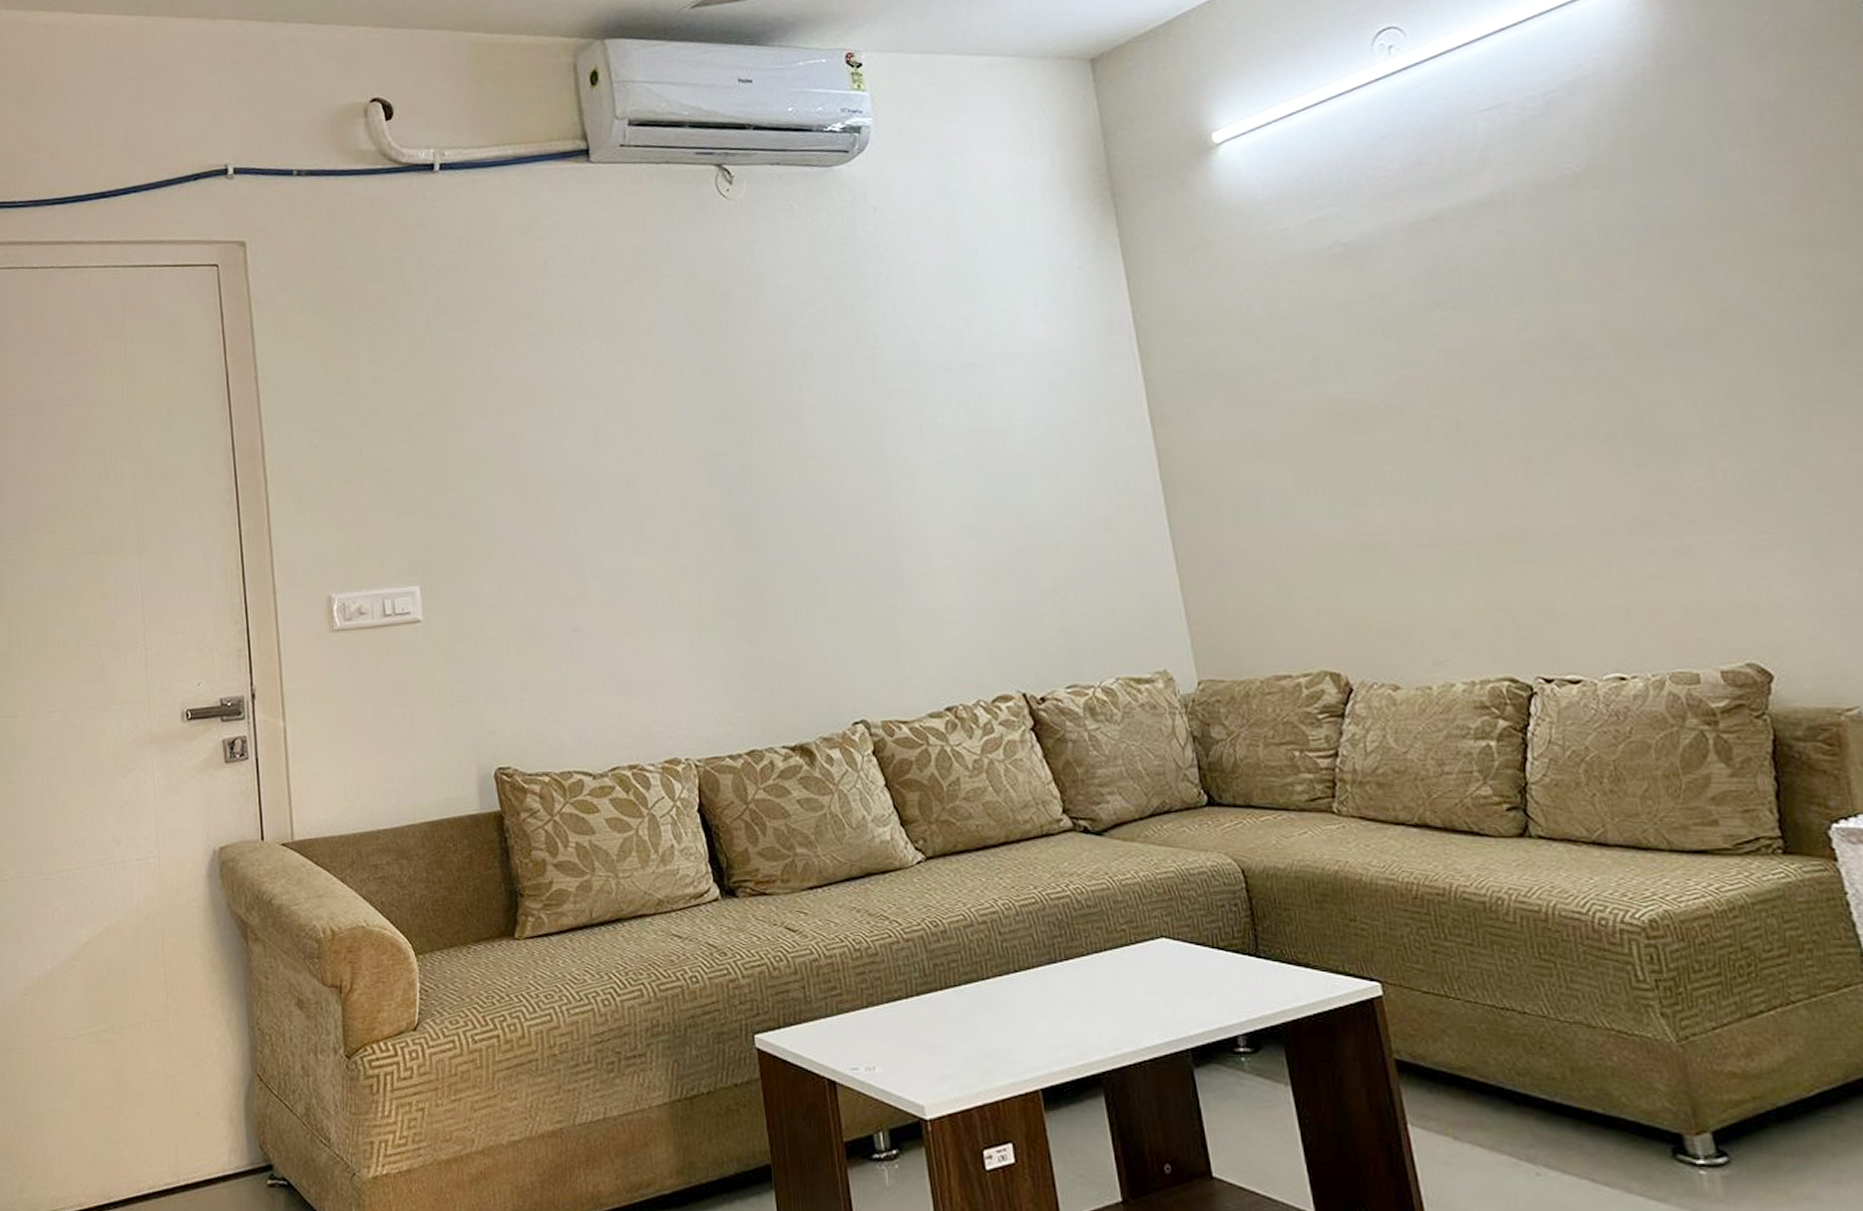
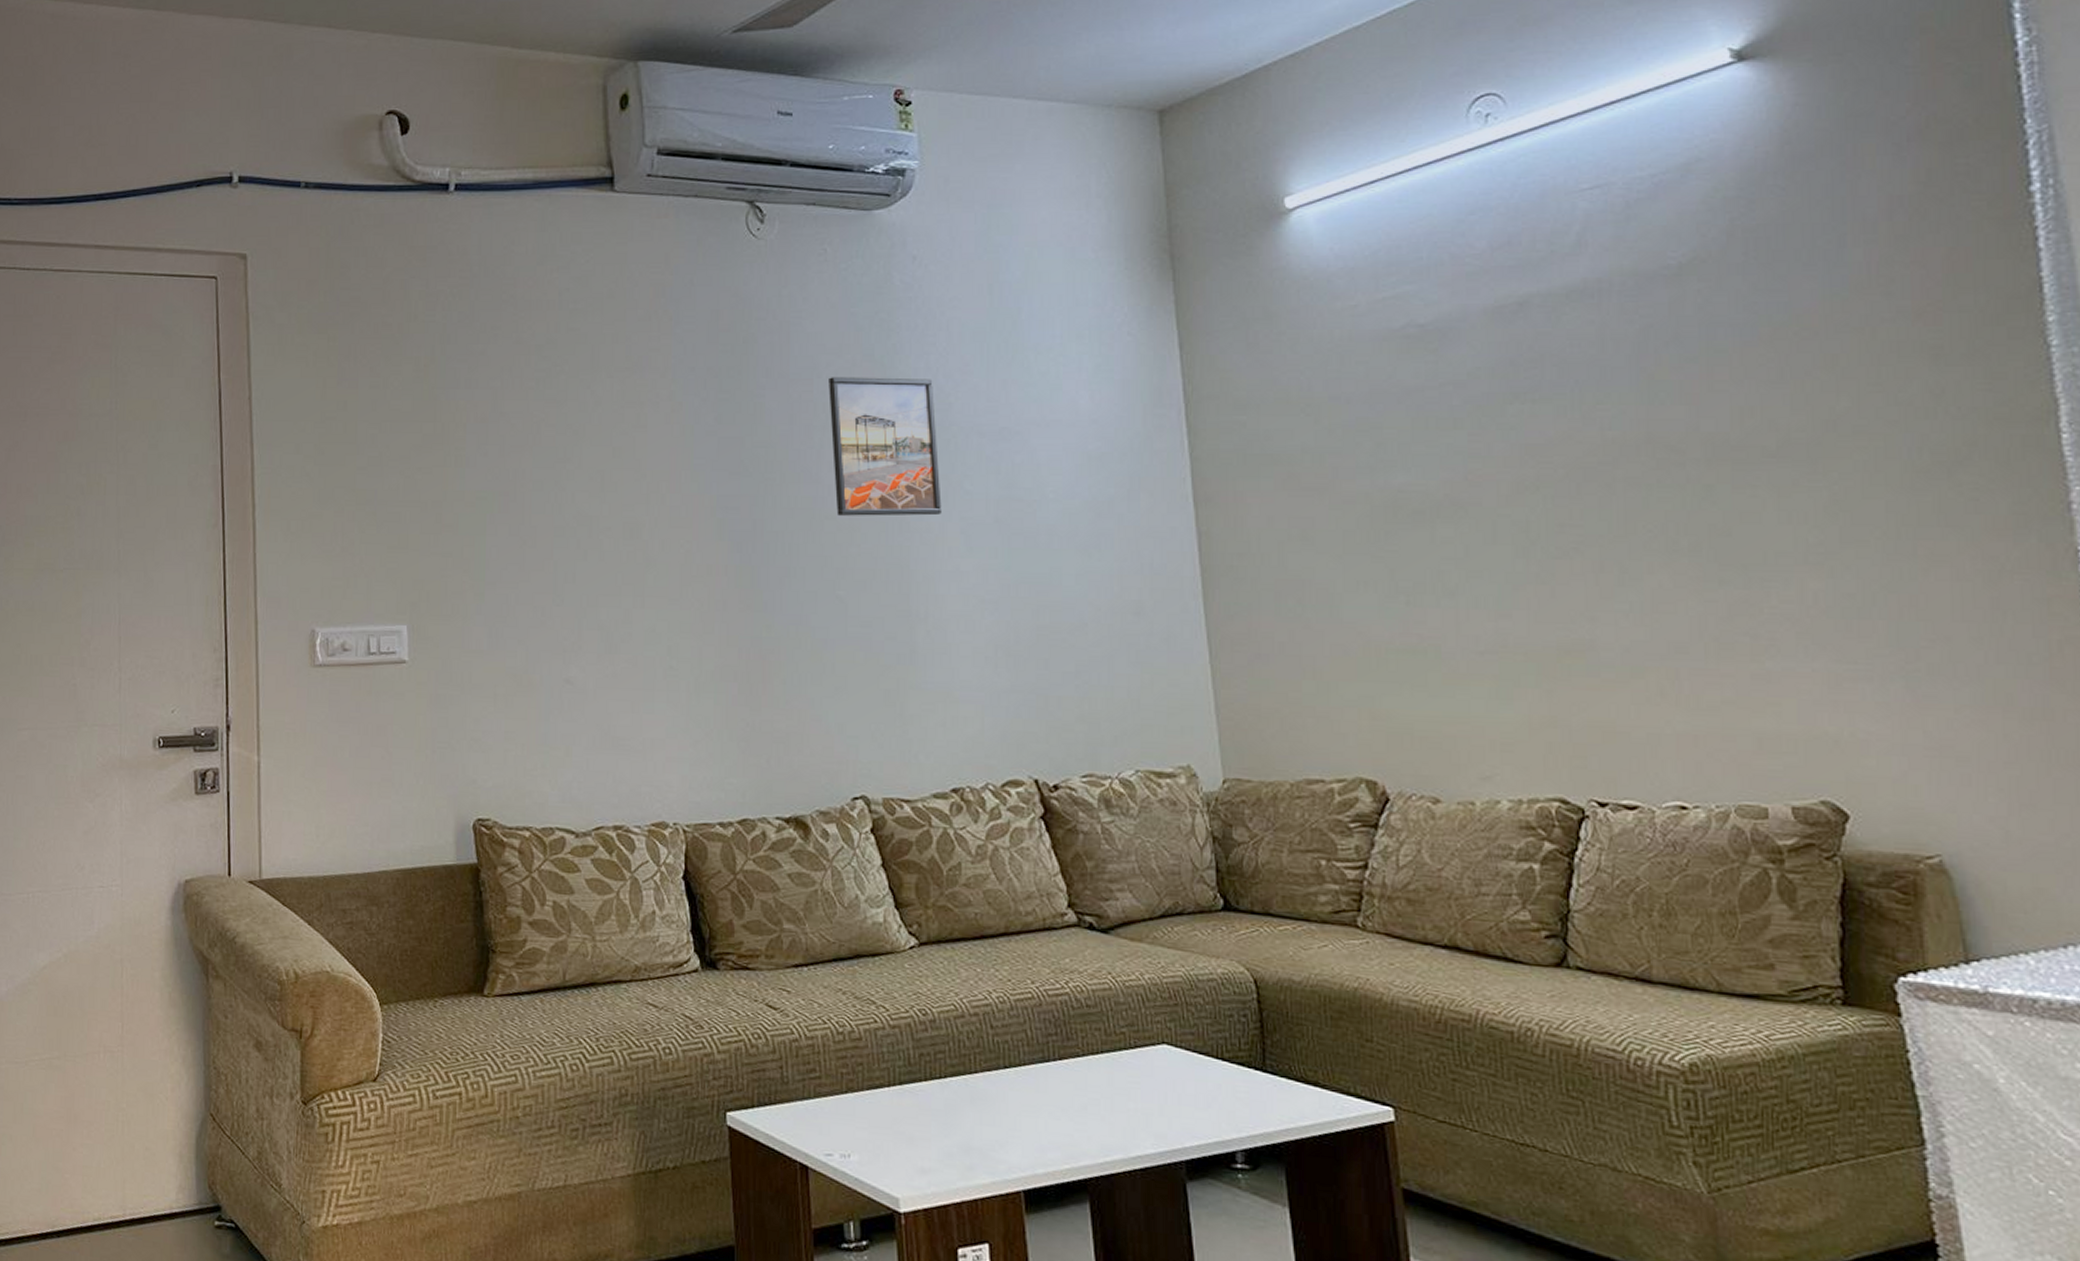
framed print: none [803,321,917,455] -> present [828,377,942,516]

